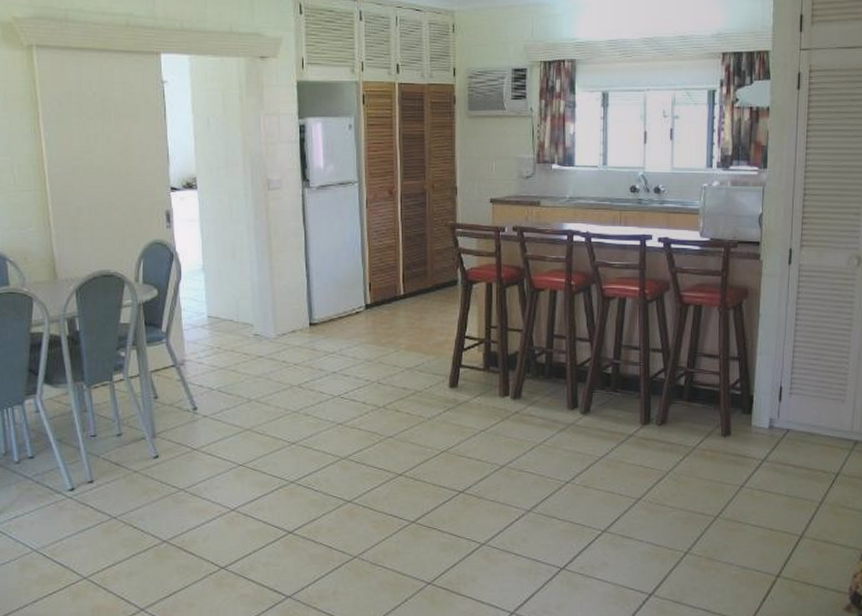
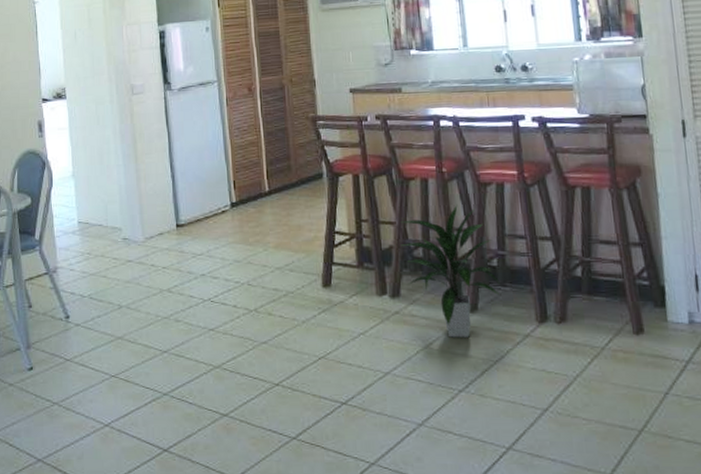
indoor plant: none [526,316,613,436] -> present [400,205,501,338]

